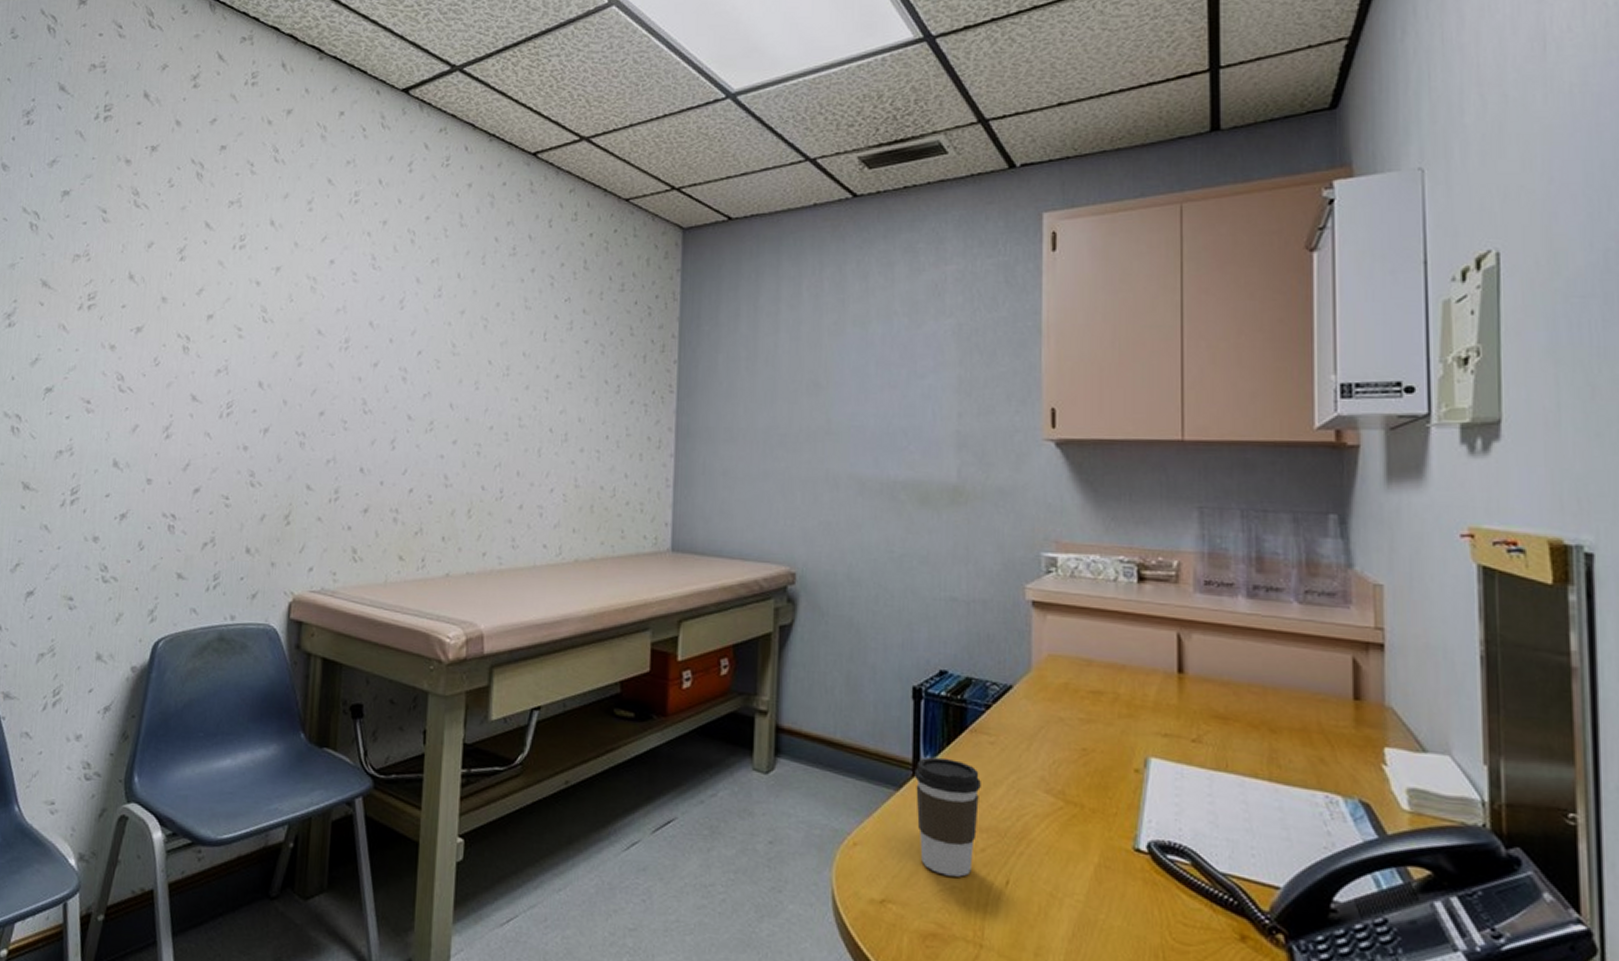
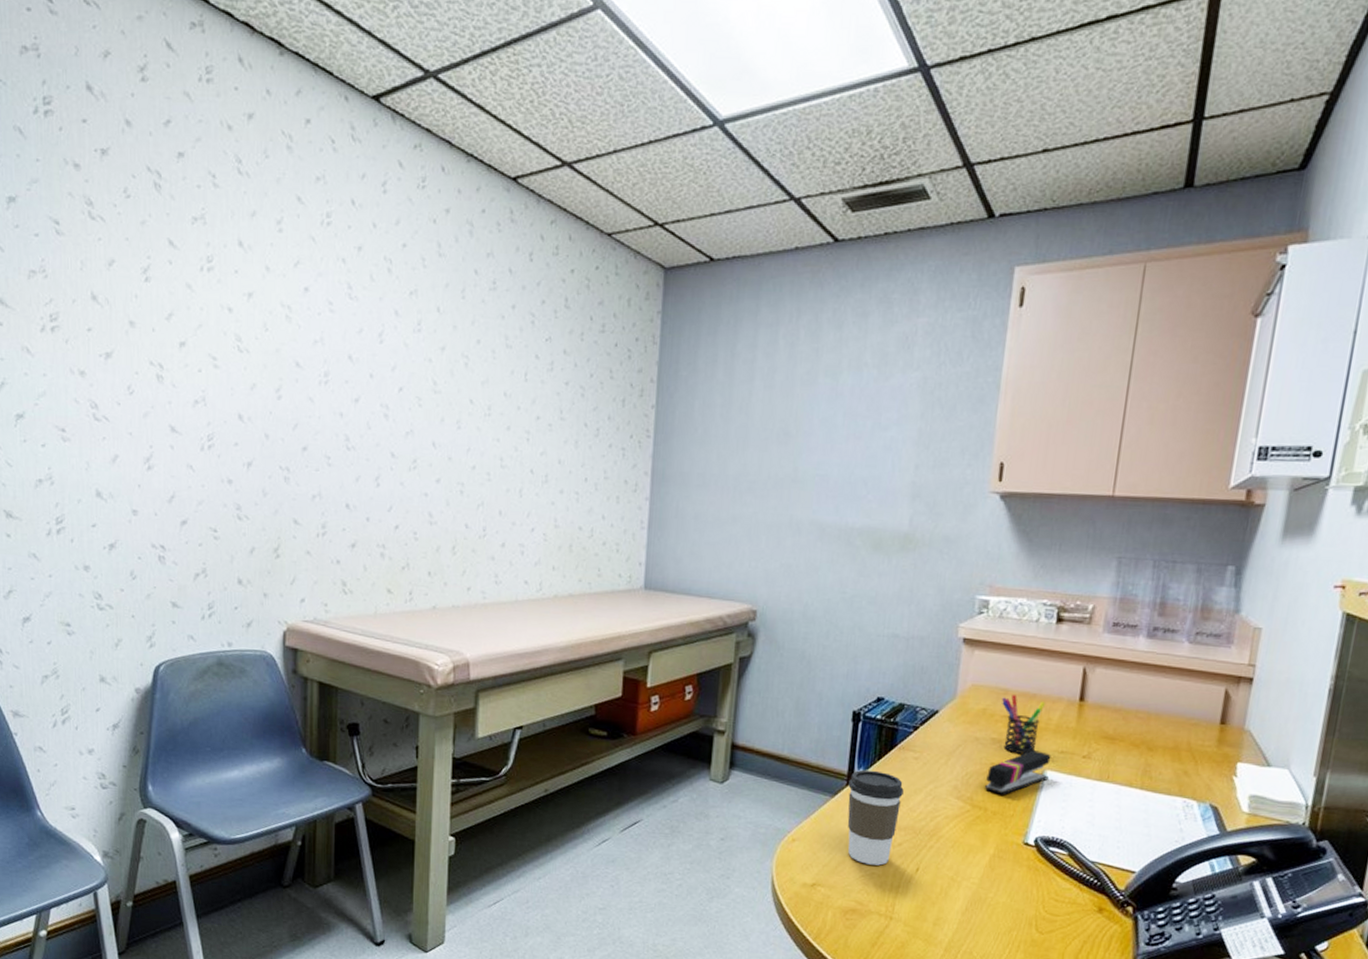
stapler: none [1077,733,1153,789] -> present [984,750,1051,795]
pen holder: none [1084,666,1137,737] -> present [1001,695,1045,754]

